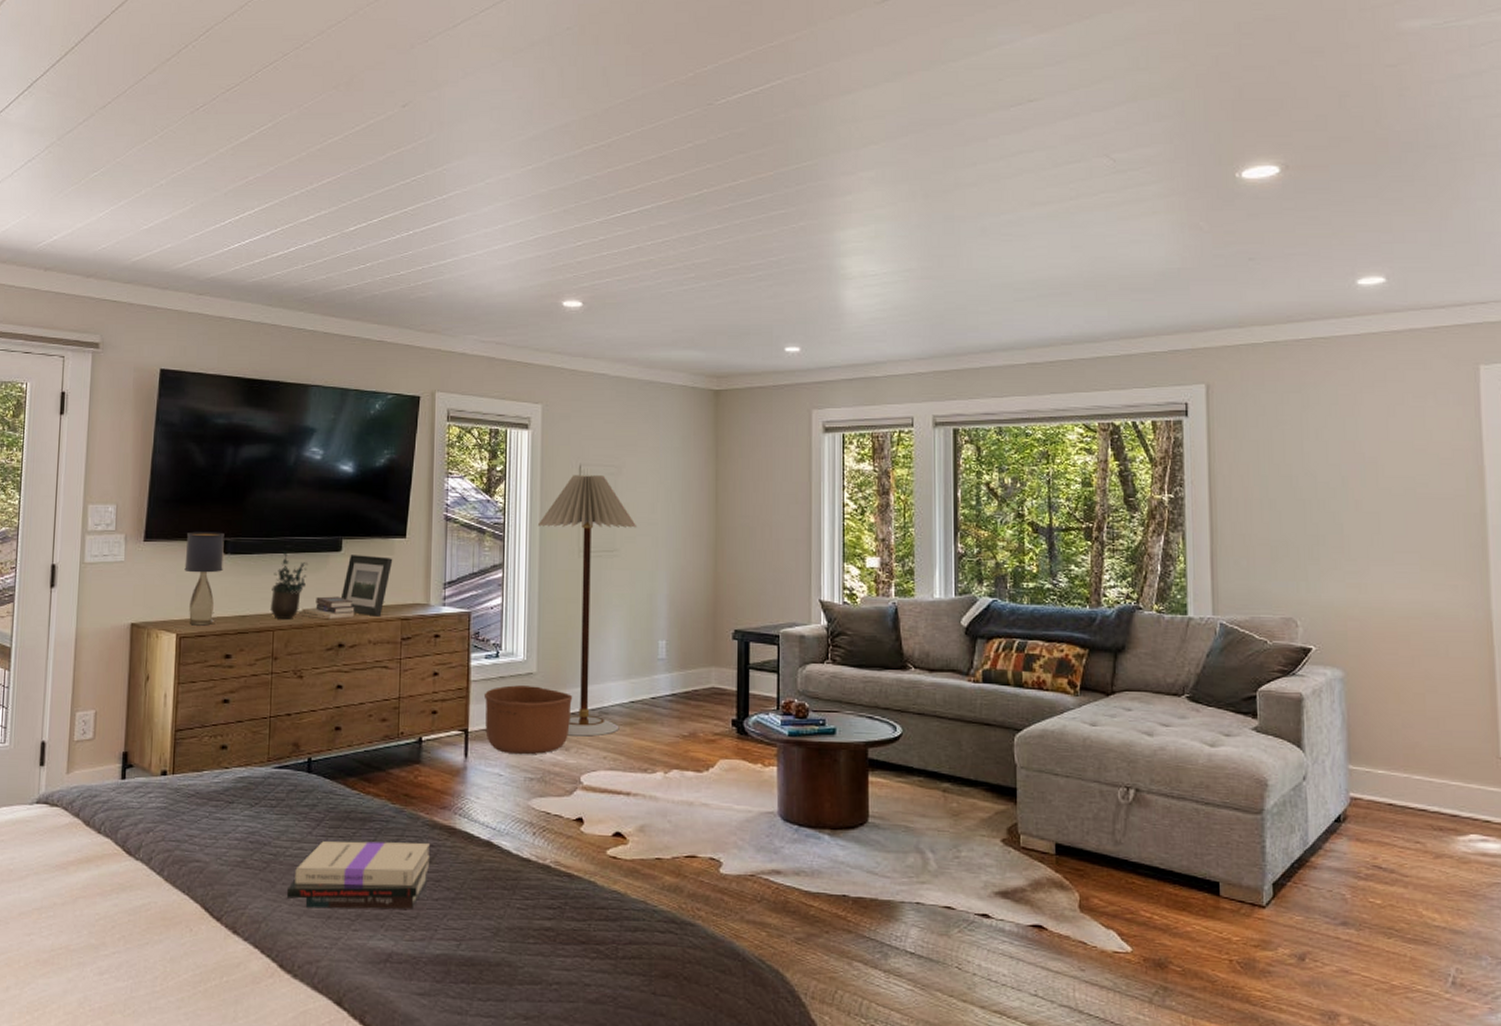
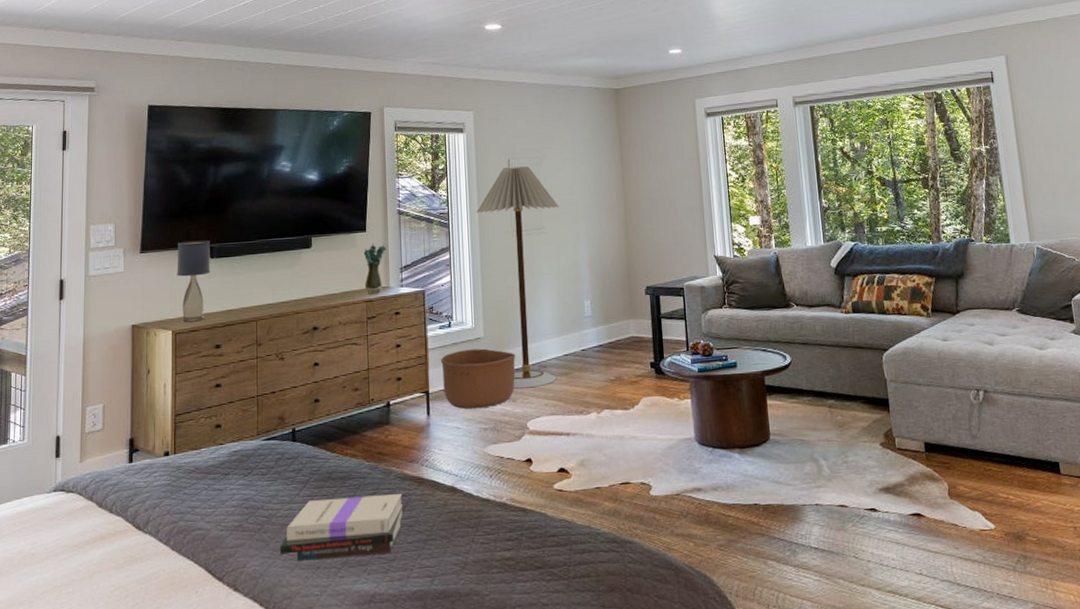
potted plant: present [271,551,309,619] -> none [253,251,284,310]
books: present [302,596,355,621] -> none [280,286,326,309]
picture frame: present [342,555,393,617] -> none [314,249,356,301]
vase: none [400,551,429,612] -> present [363,243,386,295]

